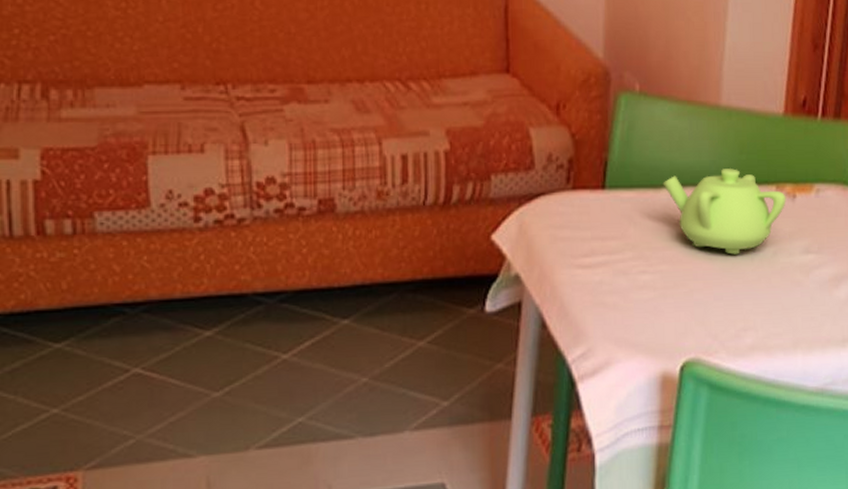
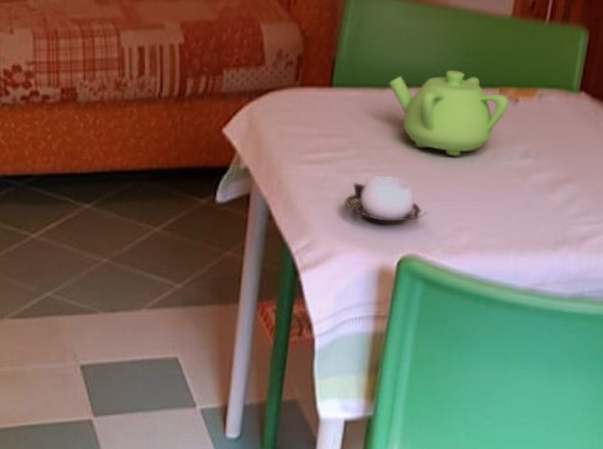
cup: none [622,277,709,325] -> present [345,175,427,222]

